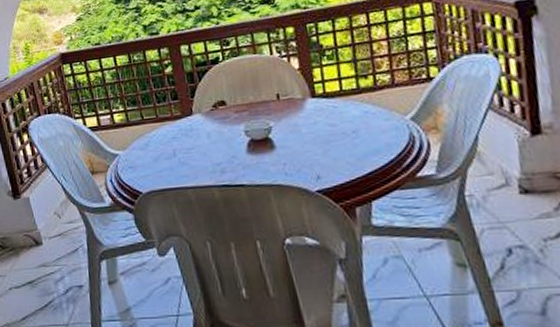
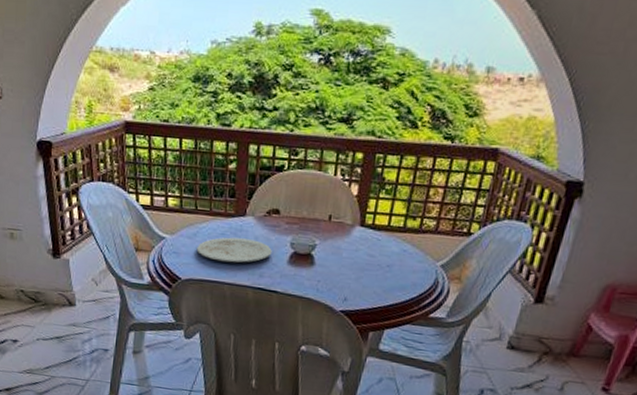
plate: none [151,136,228,167] -> present [196,237,272,263]

